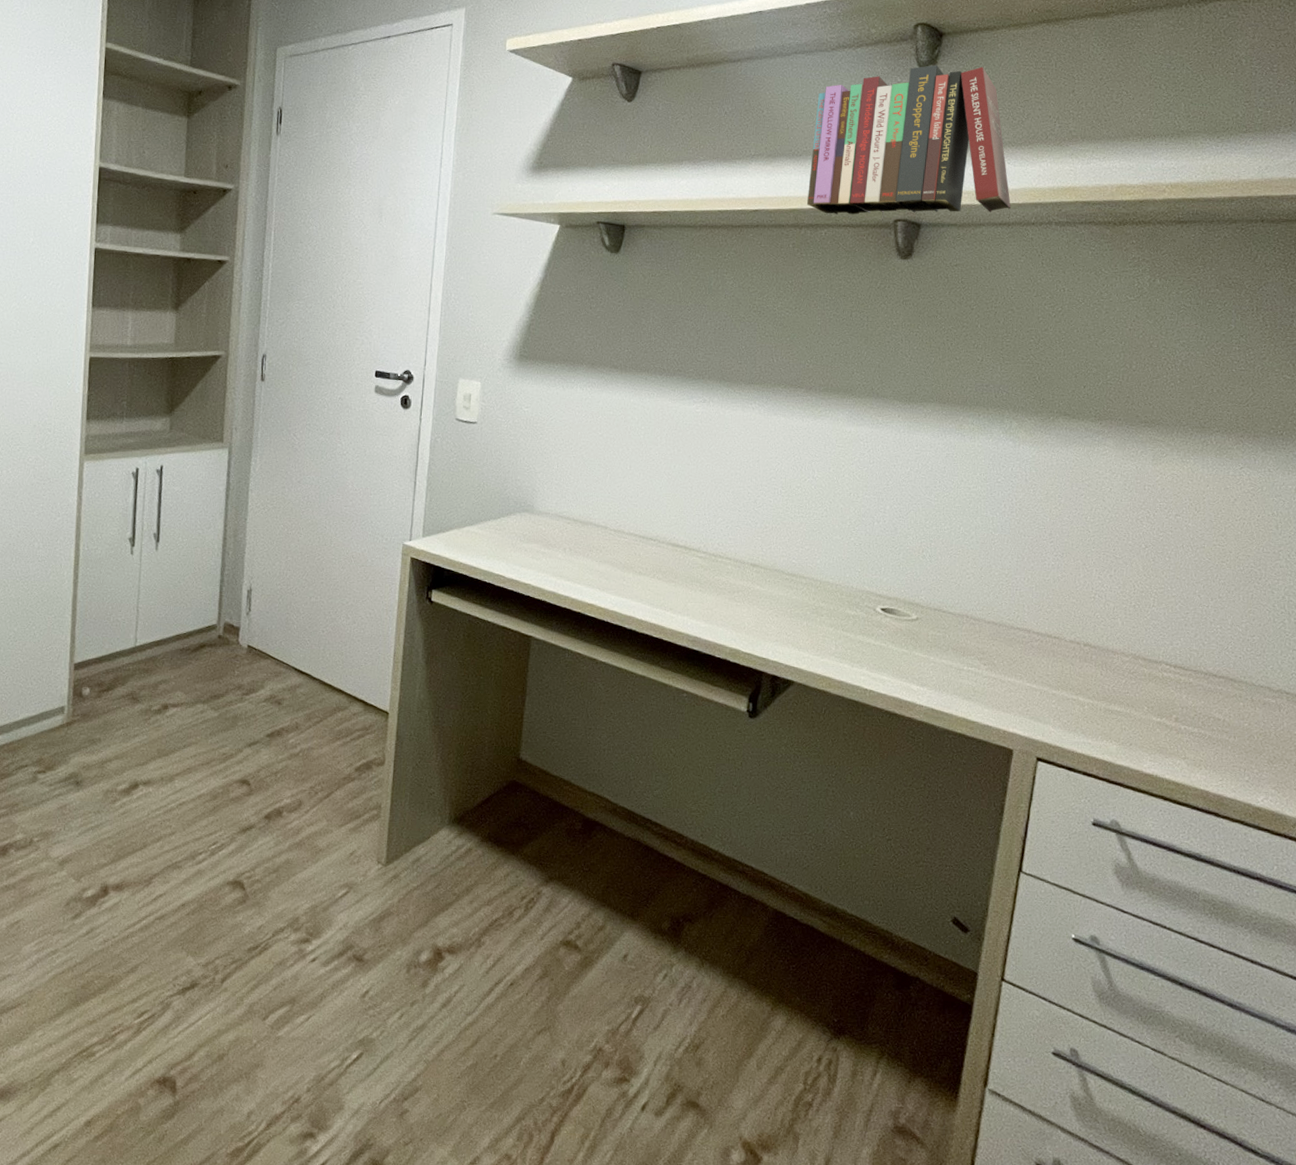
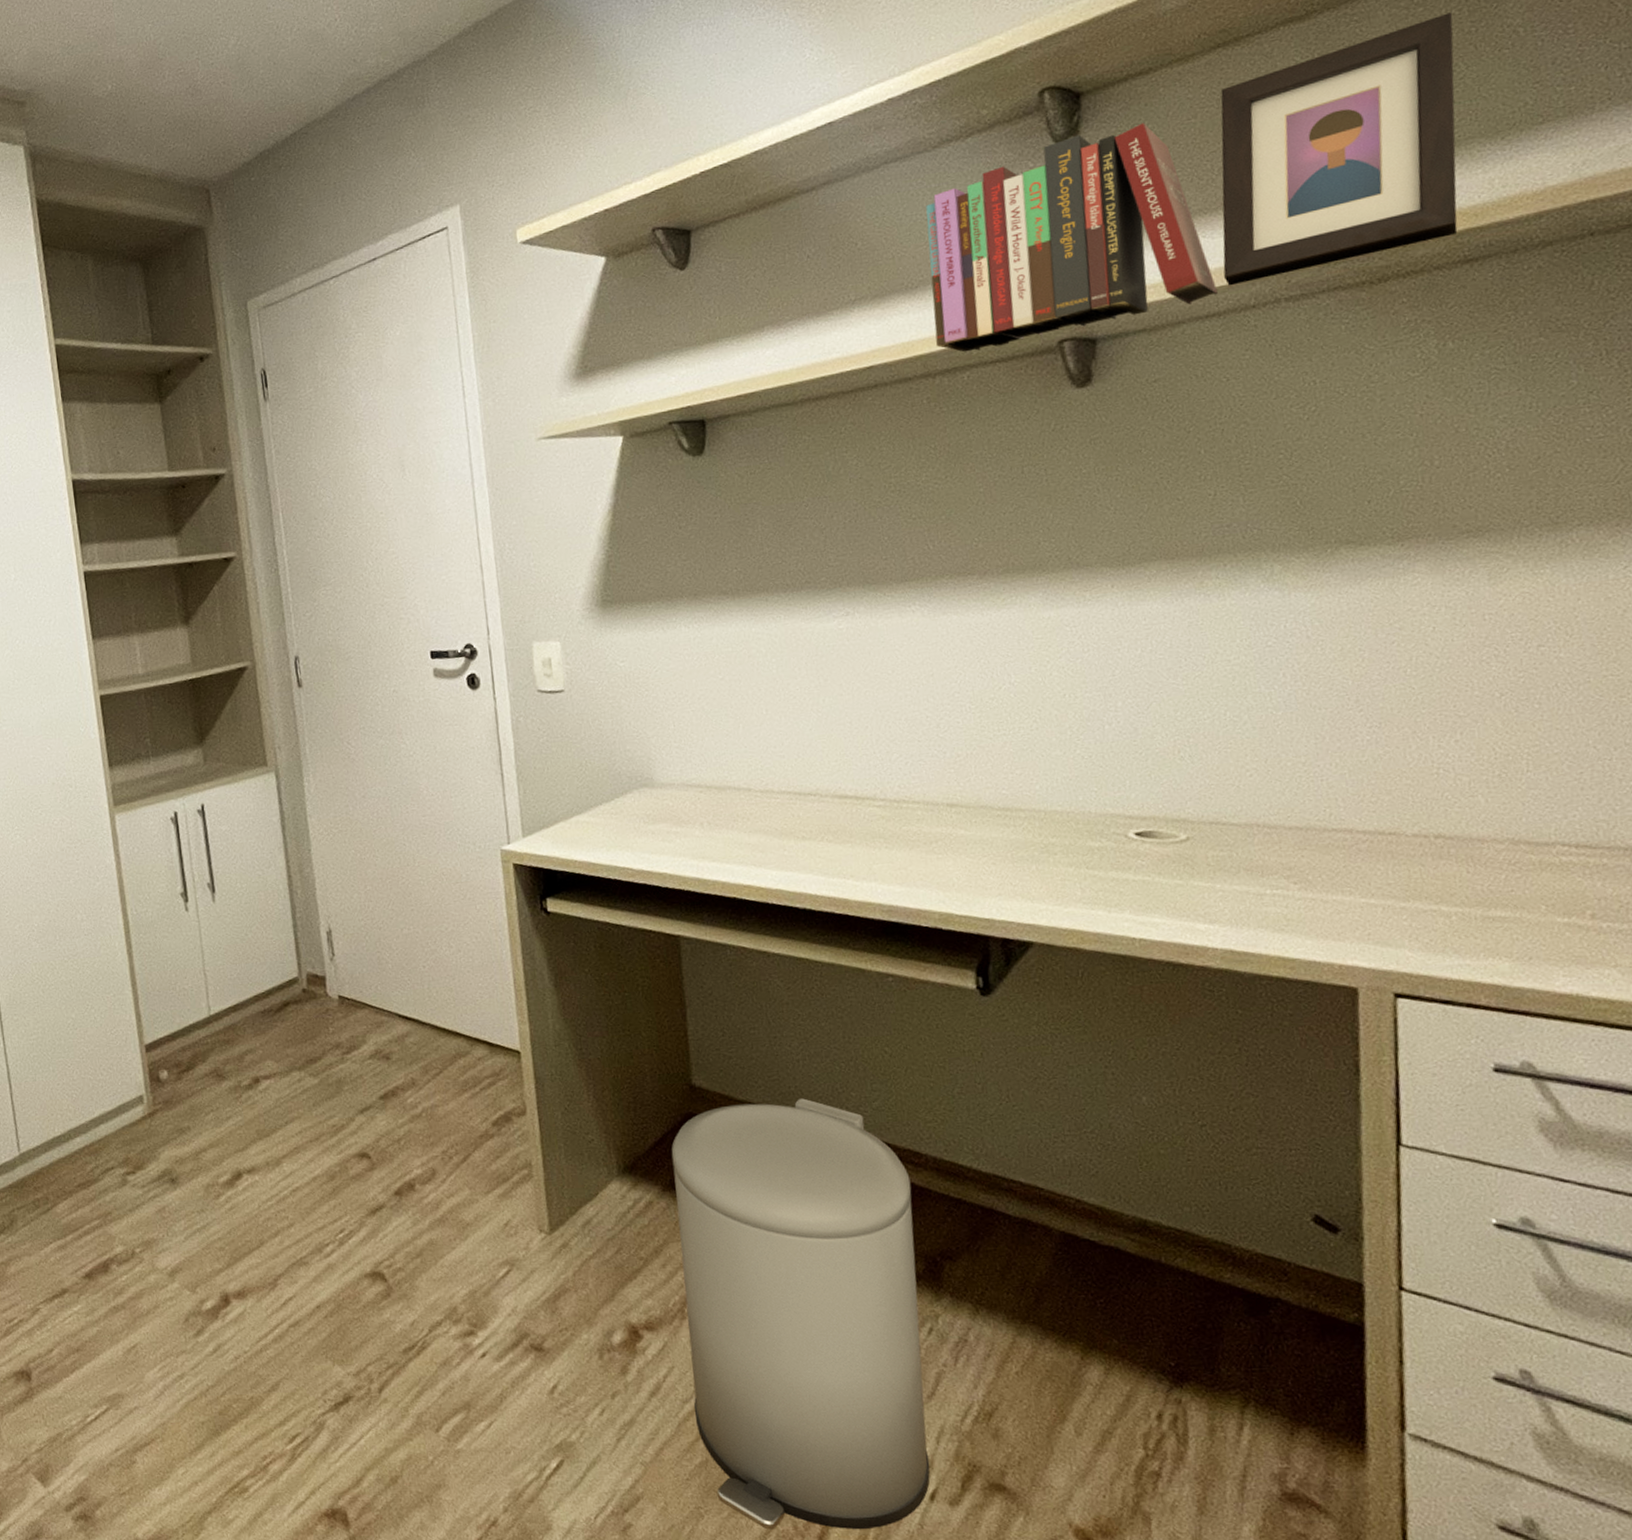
pedal bin: none [474,778,672,1129] -> present [671,1098,930,1530]
picture frame: none [1017,36,1202,205] -> present [1220,12,1458,286]

